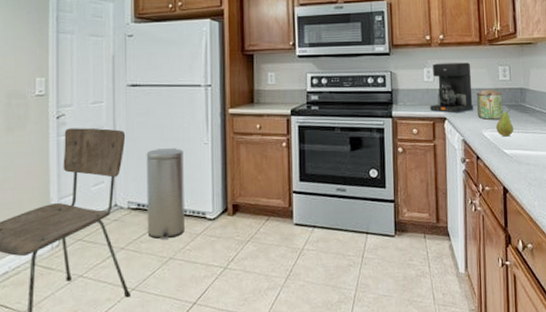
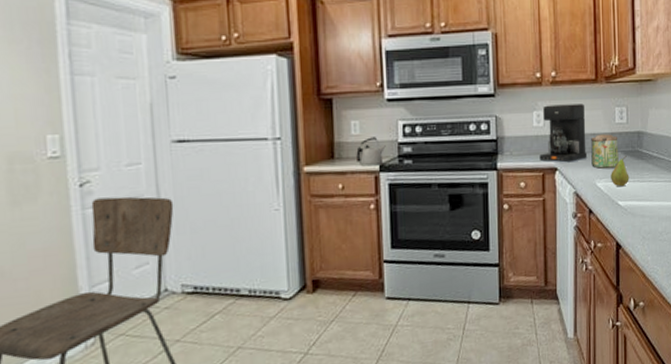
pedal bin: present [146,148,185,241] -> none [201,217,255,328]
kettle: none [272,86,297,111] -> present [356,137,386,167]

